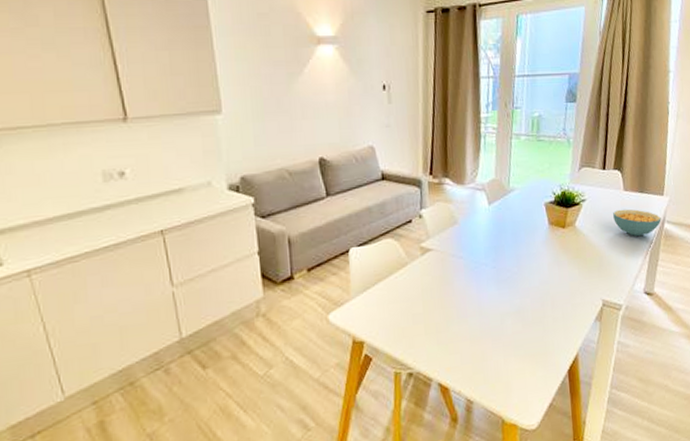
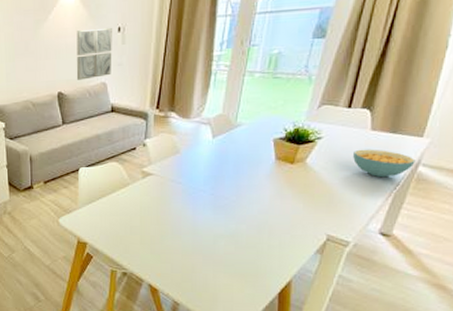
wall art: none [337,86,379,144] -> present [76,28,112,80]

